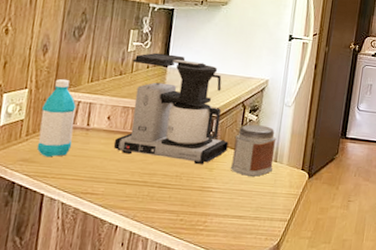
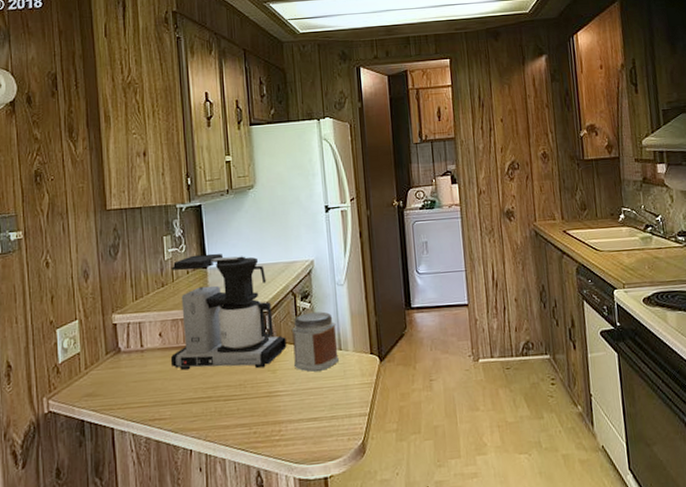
water bottle: present [36,79,76,157] -> none [95,302,131,388]

